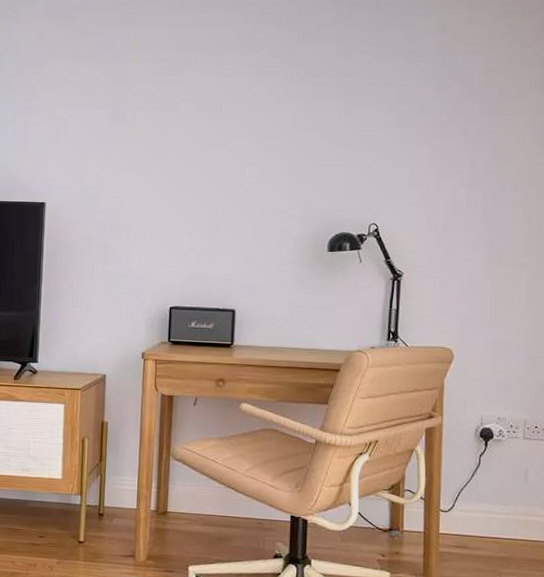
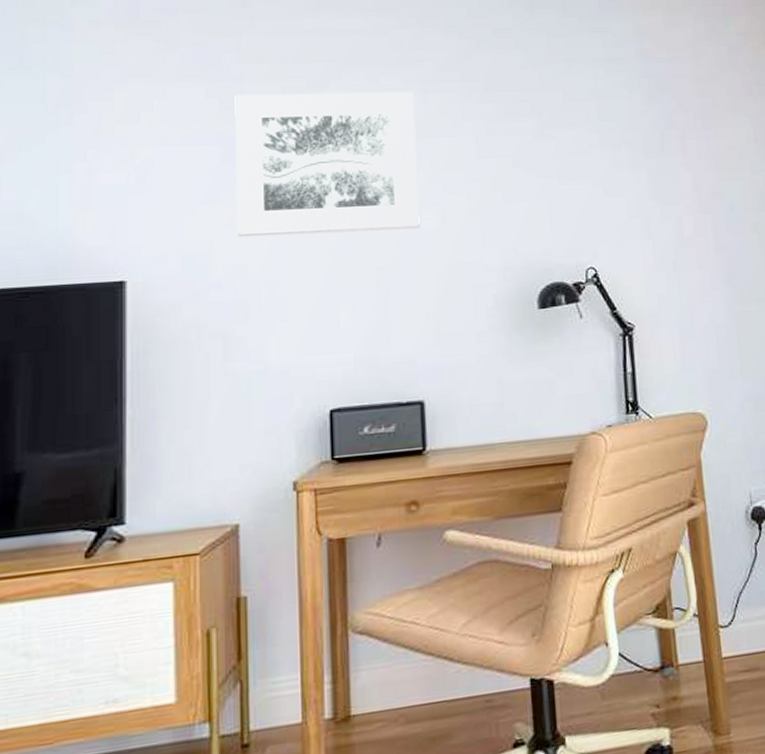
wall art: none [117,73,249,181] -> present [234,91,420,238]

